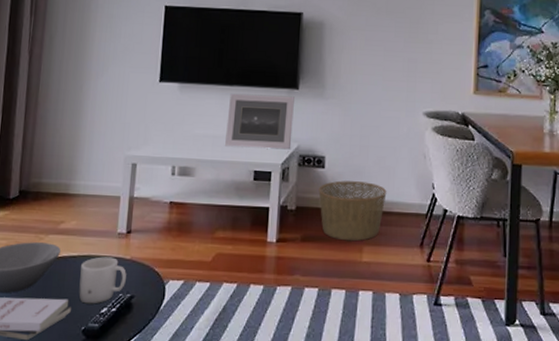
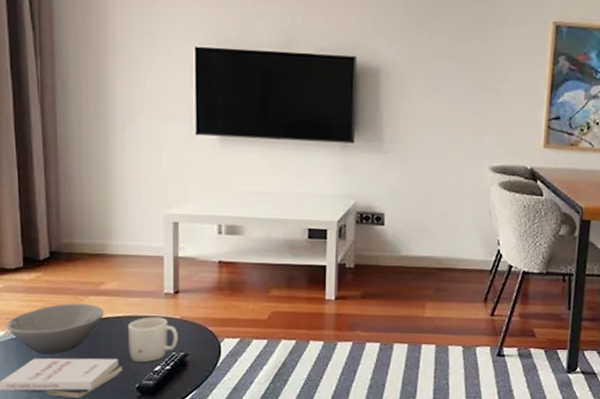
picture frame: present [225,93,295,150] -> none [275,147,349,207]
basket: present [318,180,387,241] -> none [378,238,450,298]

